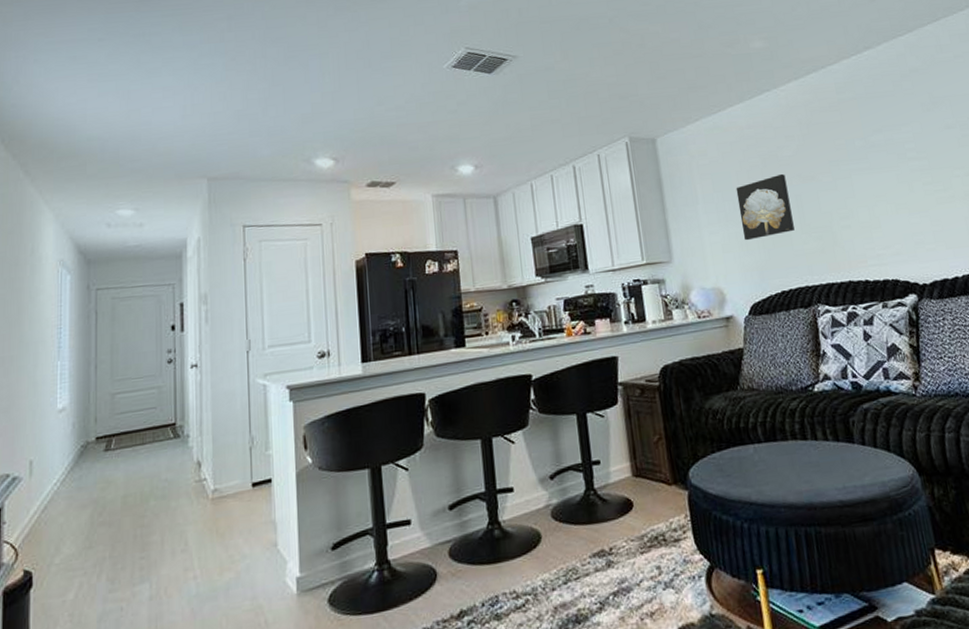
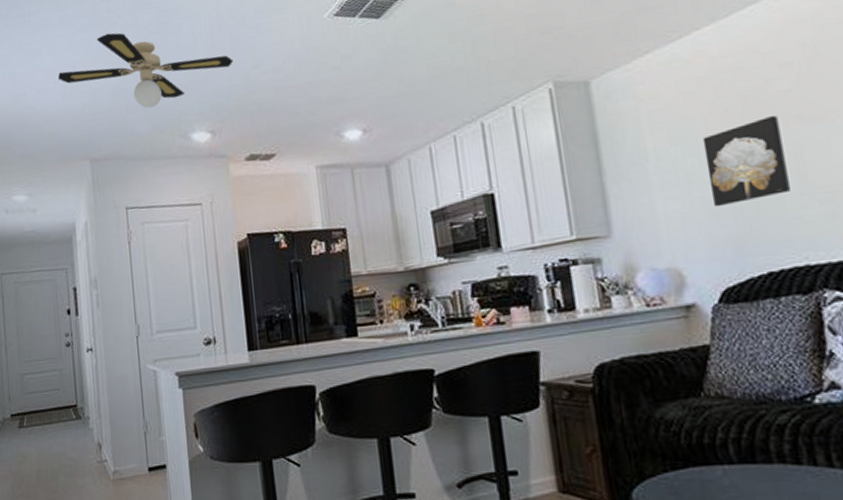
ceiling fan: none [177,61,359,134] -> present [57,32,234,109]

